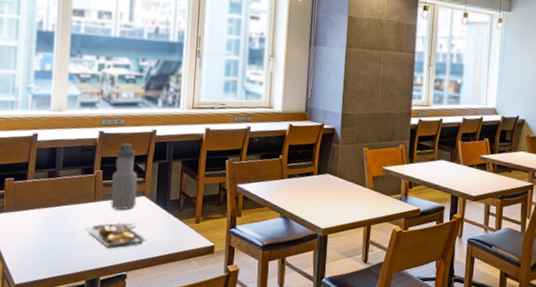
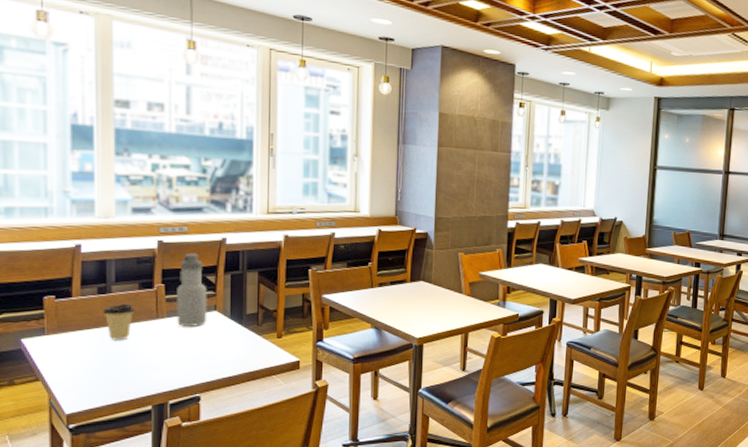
coffee cup: none [51,186,77,220] -> present [103,303,135,341]
plate: present [85,222,148,249] -> none [147,341,223,370]

